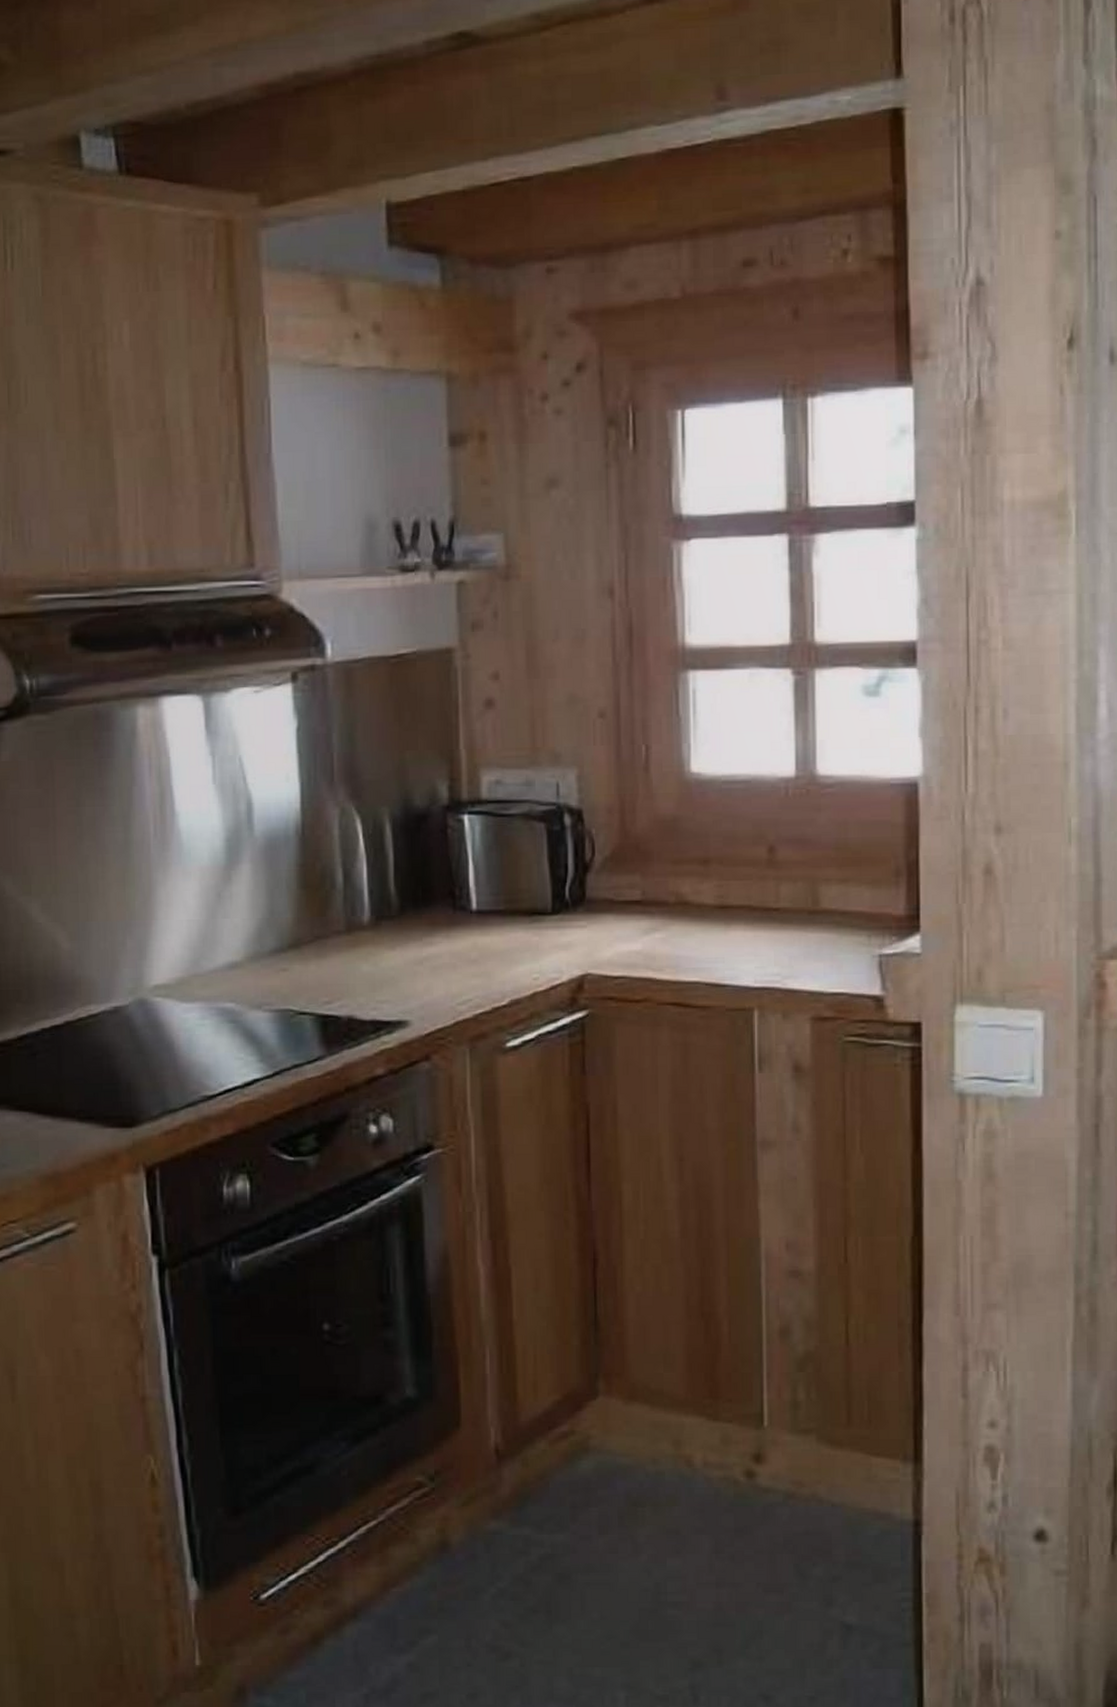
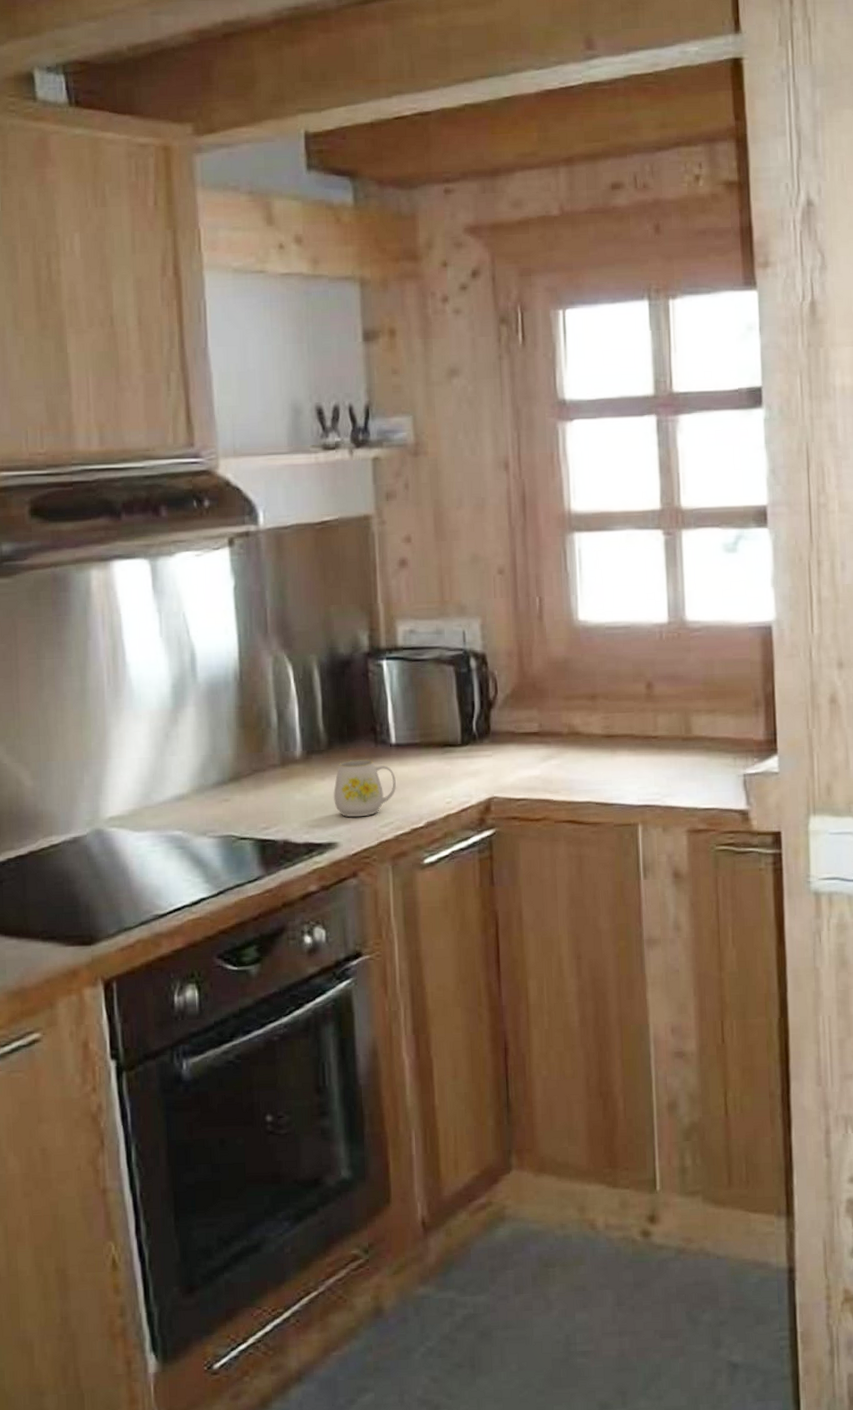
mug: none [405,926,476,993] -> present [333,759,396,818]

